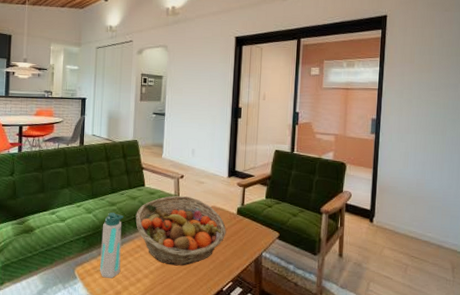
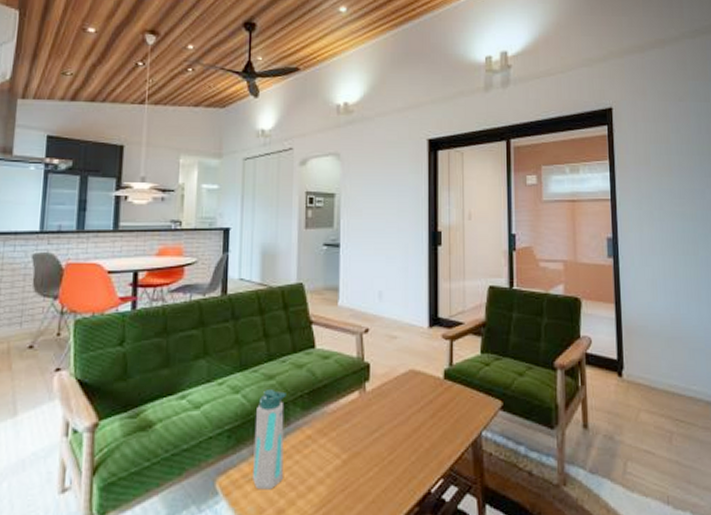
fruit basket: present [135,195,226,266] -> none [303,357,431,462]

